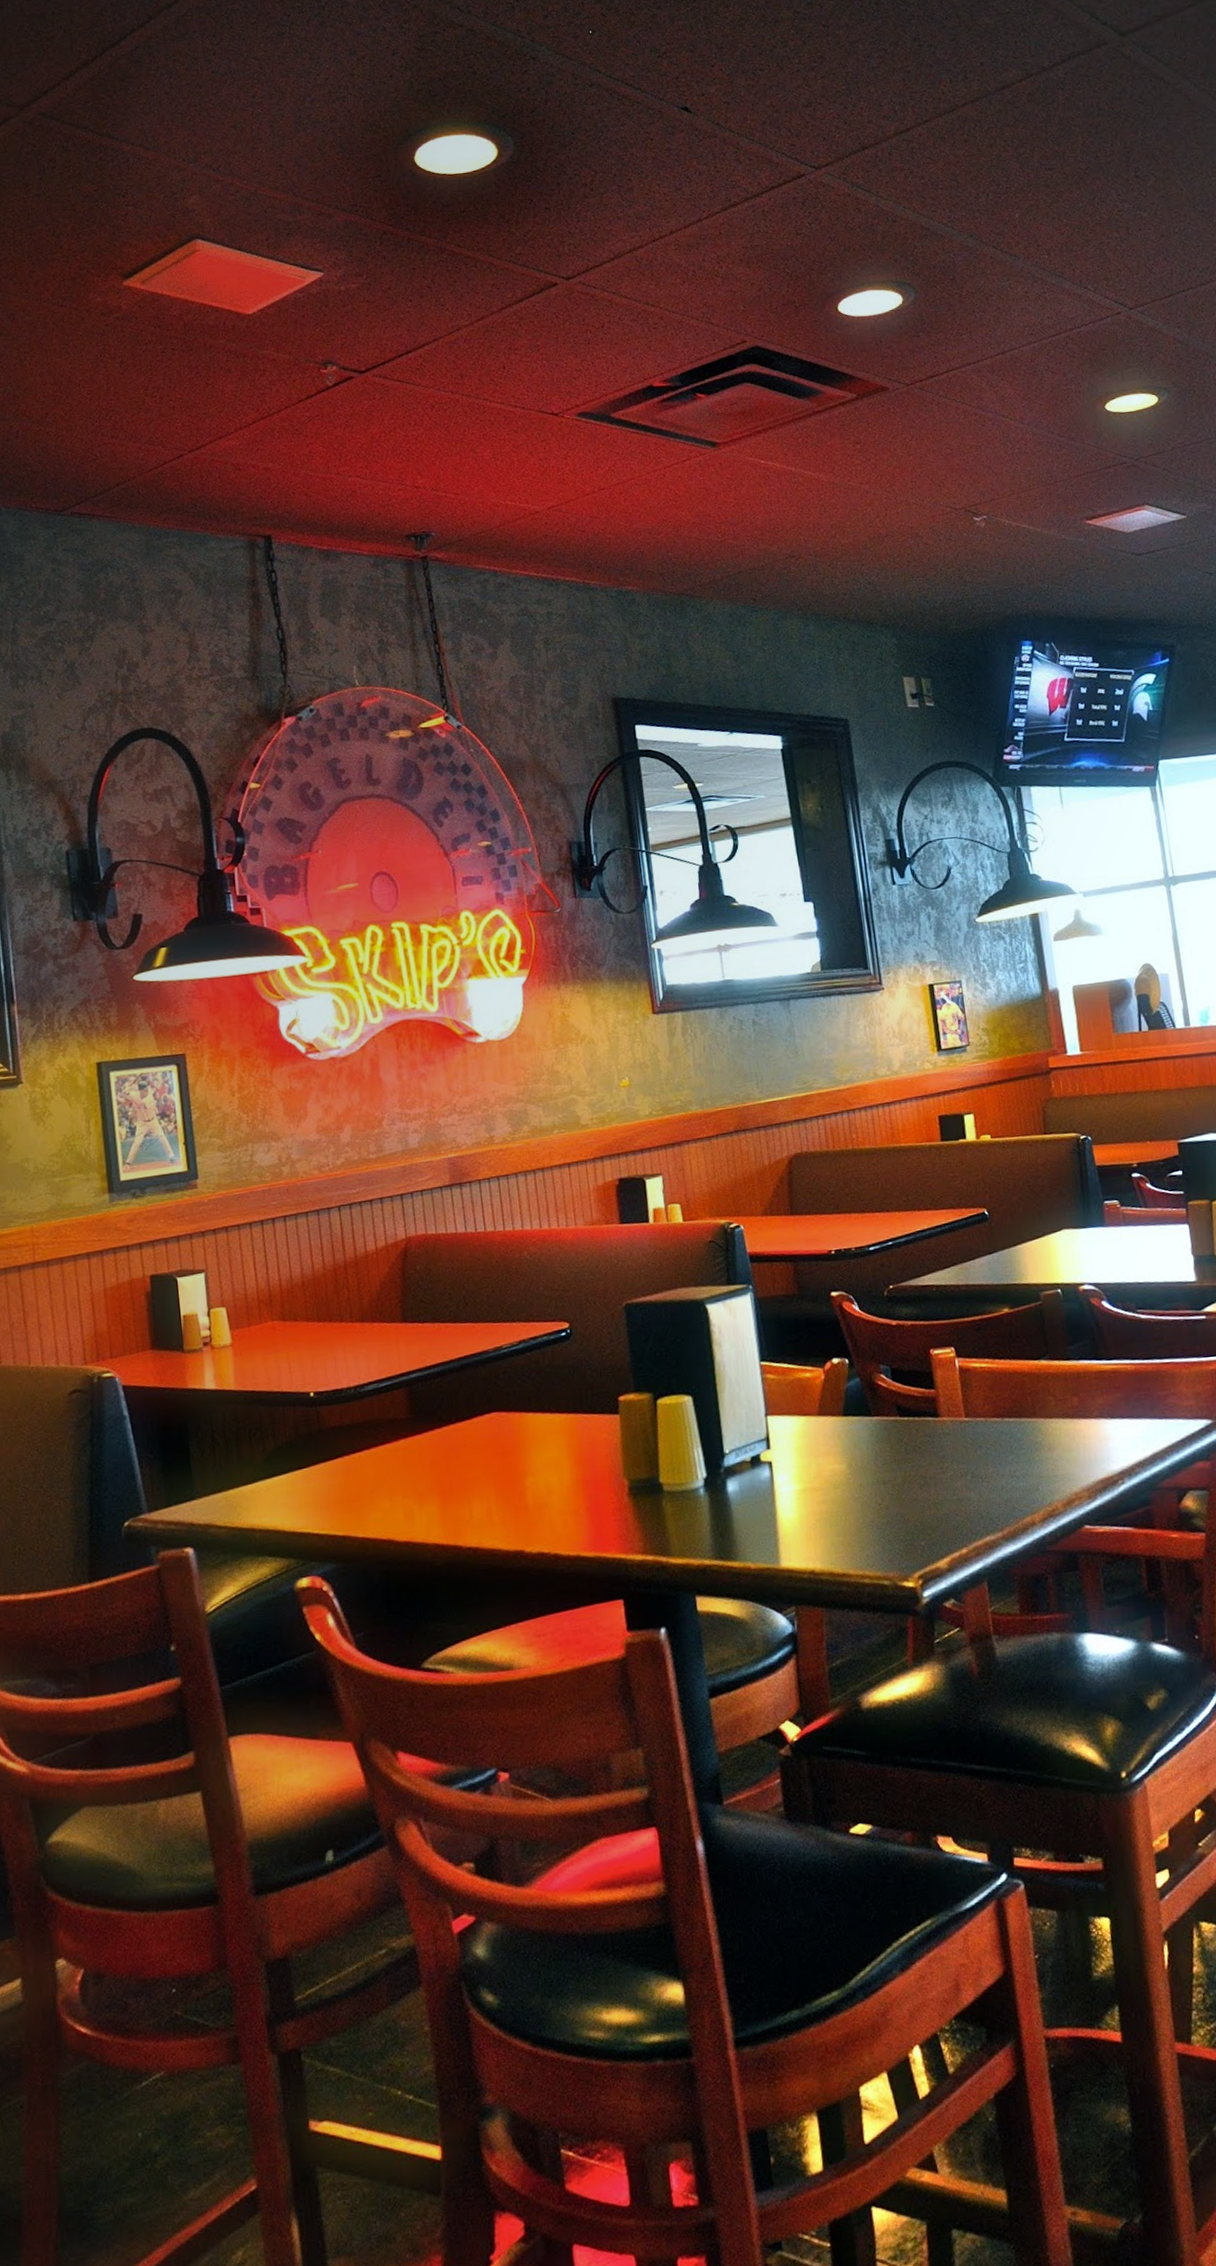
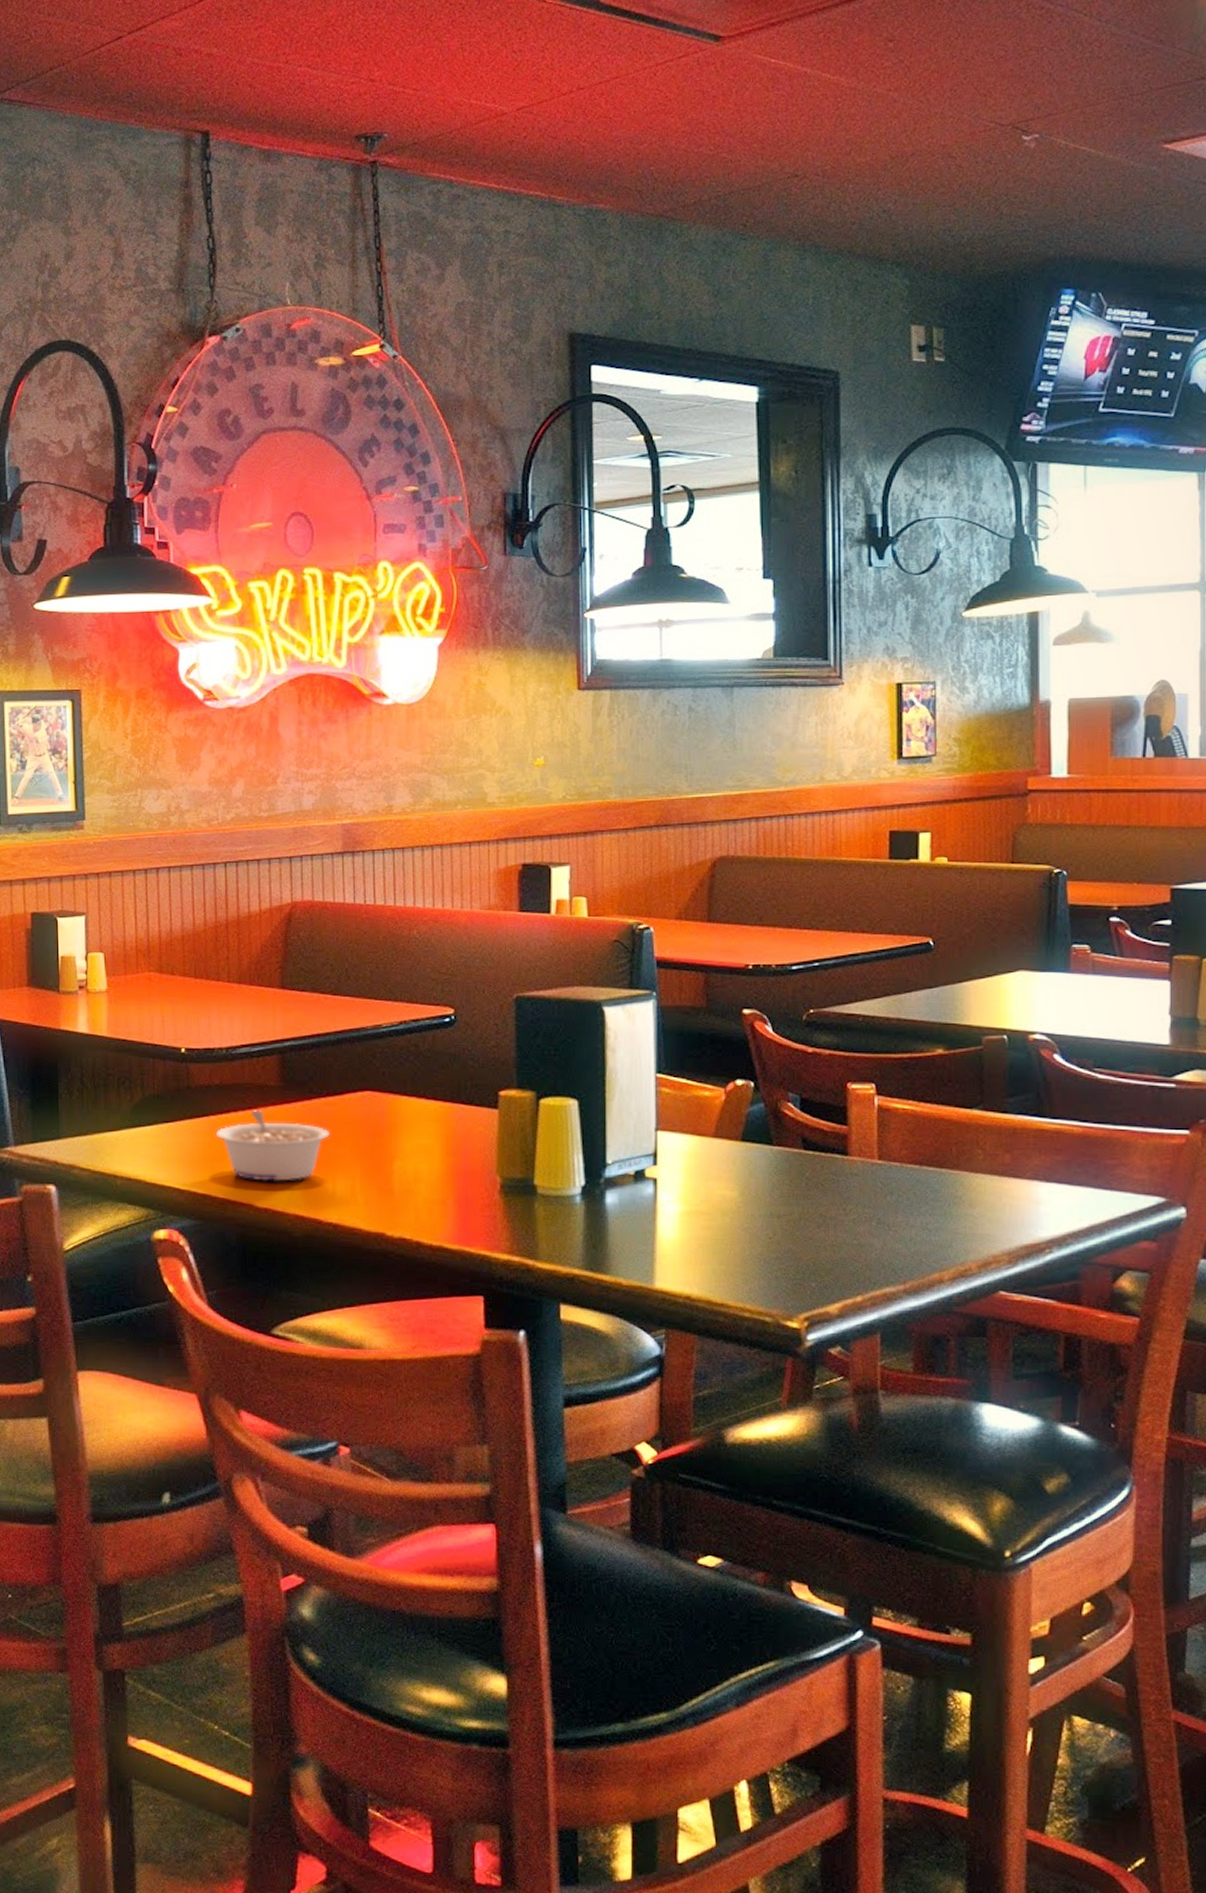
legume: none [350,1443,462,1515] -> present [215,1109,329,1181]

